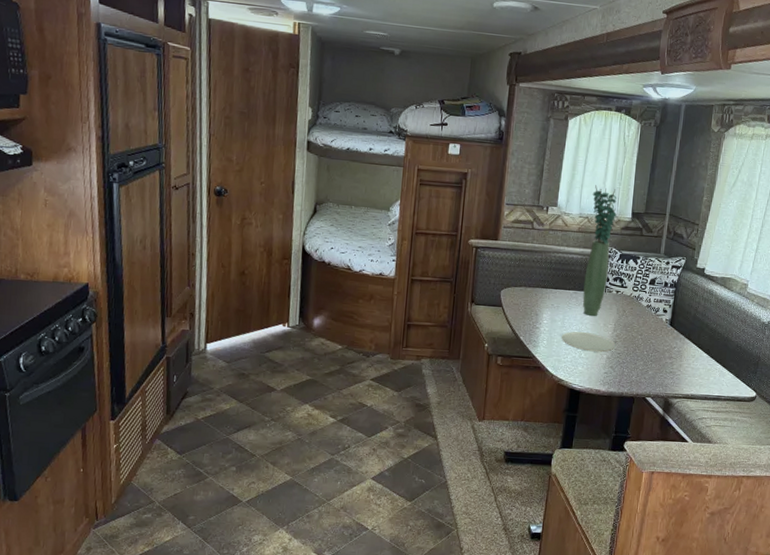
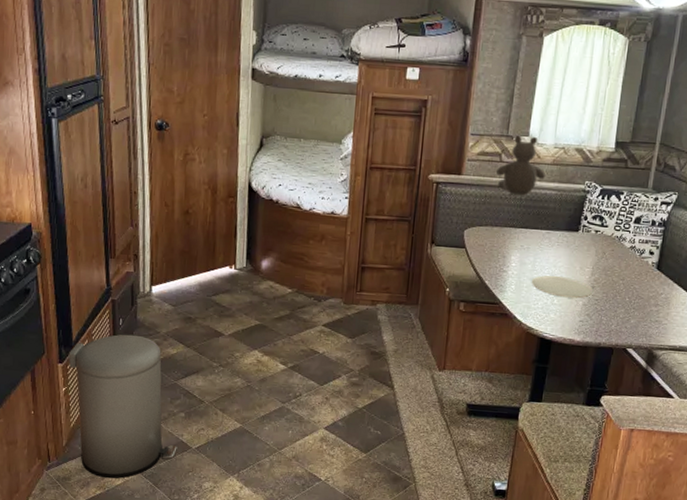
pedal bin: none [120,390,228,535] -> present [68,334,177,479]
stuffed animal: none [528,205,573,260] -> present [495,135,546,196]
vase: present [582,185,617,316] -> none [556,111,599,258]

